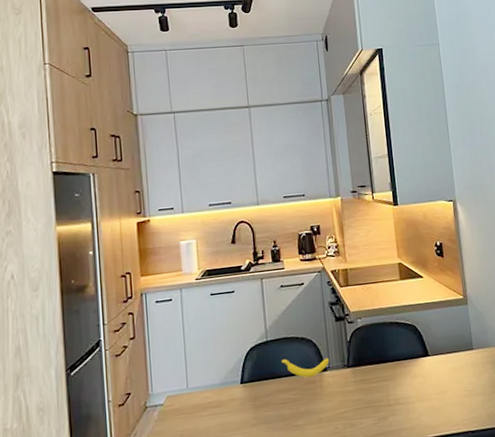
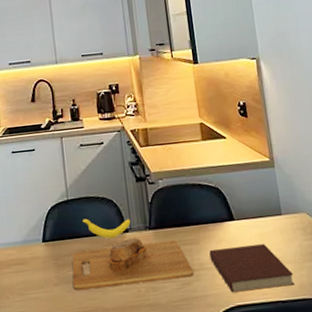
cutting board: none [270,376,390,430] -> present [72,238,194,291]
notebook: none [405,377,483,426] -> present [209,244,295,293]

